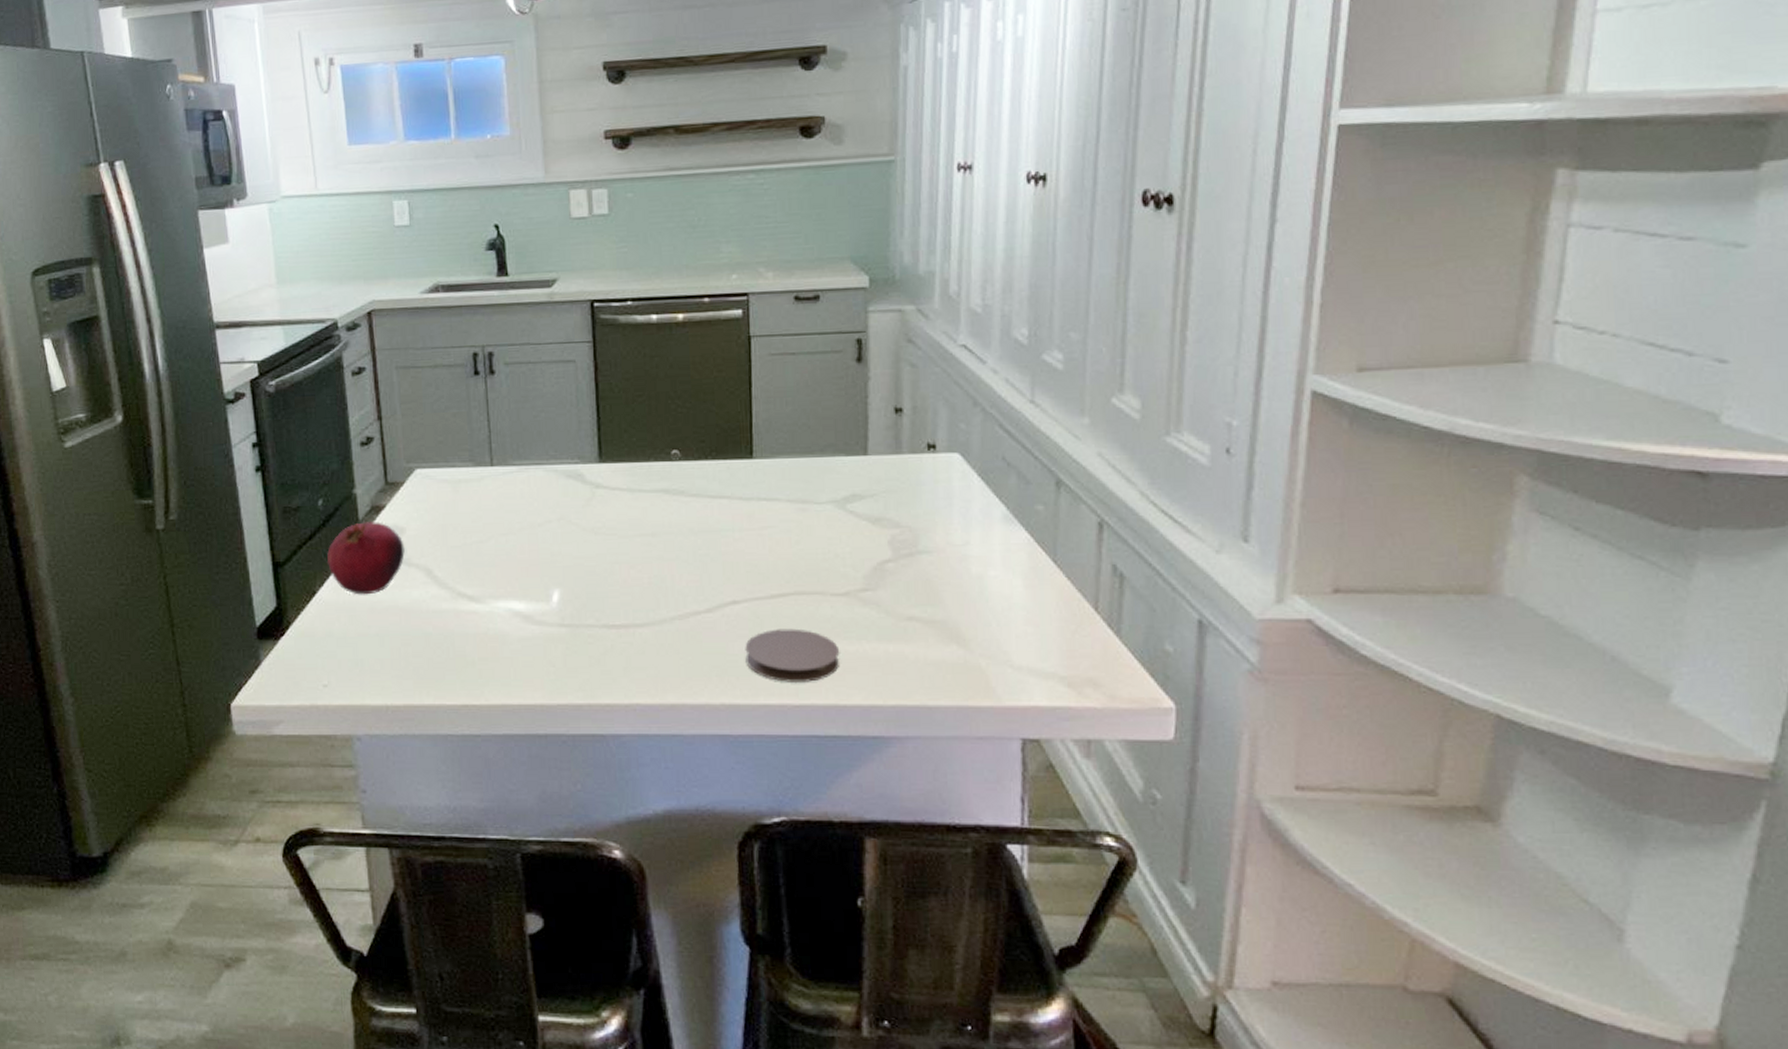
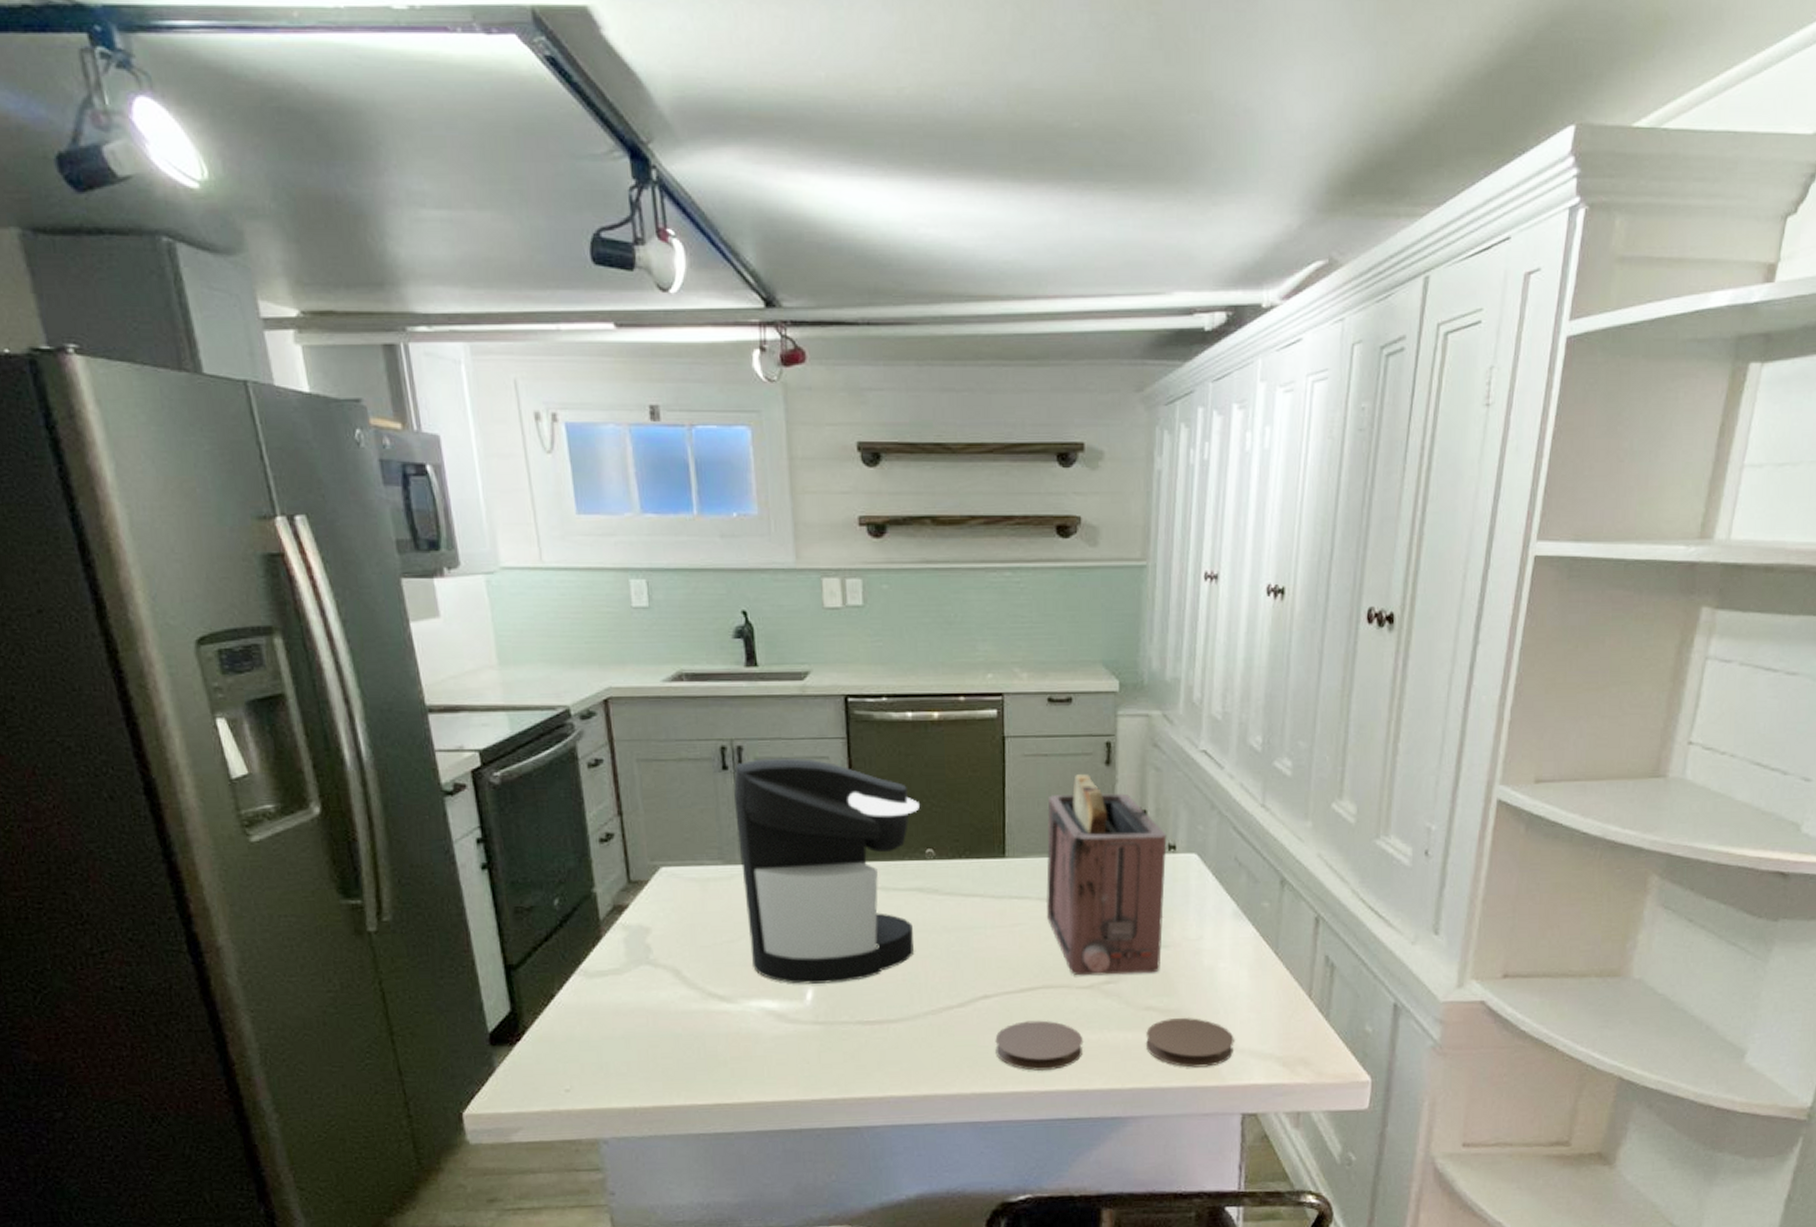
fruit: present [327,520,405,595] -> none [565,920,651,998]
coffee maker: none [485,362,665,586] -> present [734,757,919,984]
toaster: none [796,372,926,582] -> present [1045,774,1167,976]
coaster: none [908,630,1010,685] -> present [1145,1018,1234,1068]

